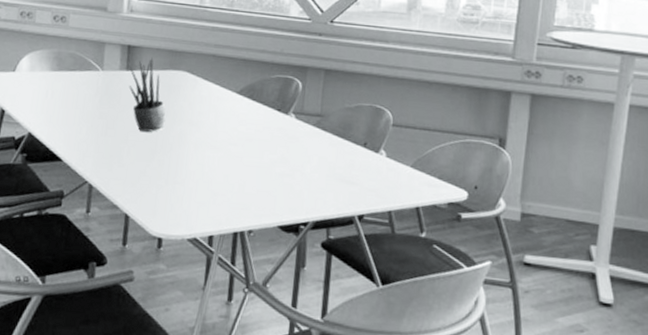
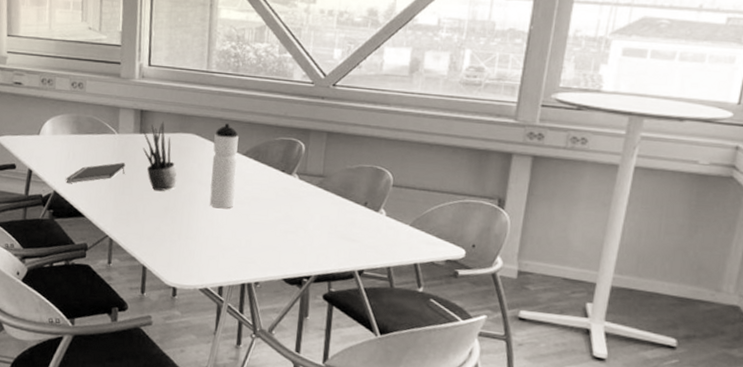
notepad: none [42,101,110,124] -> present [66,162,126,183]
water bottle: none [200,60,233,151] -> present [209,123,239,209]

